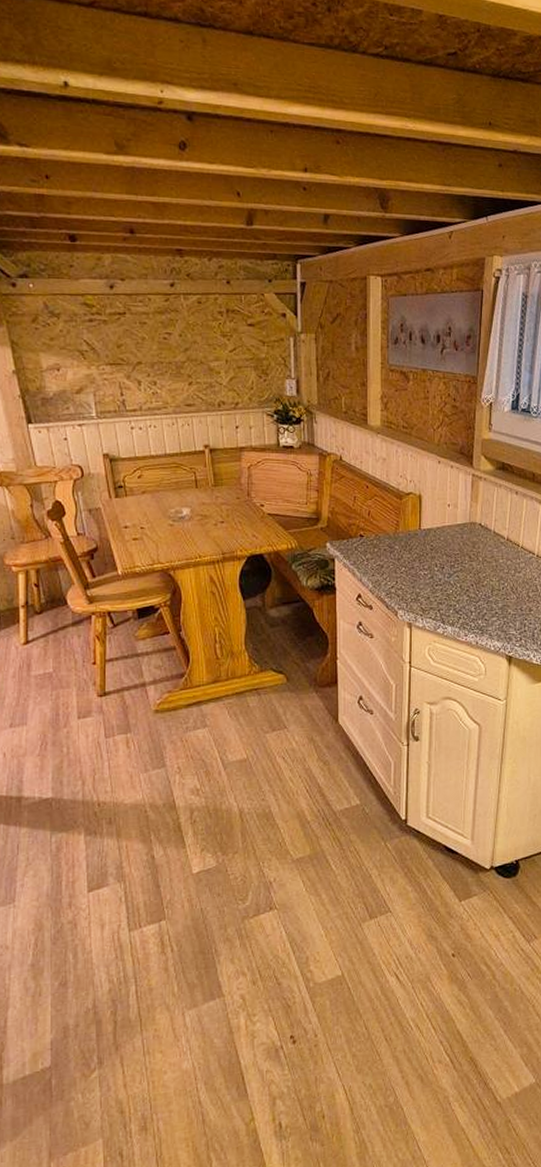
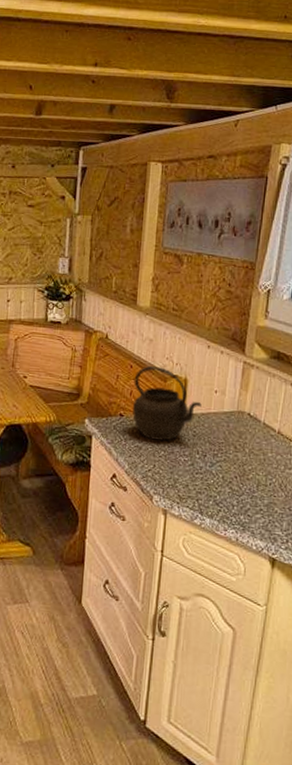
kettle: none [371,484,437,557] -> present [132,365,202,441]

